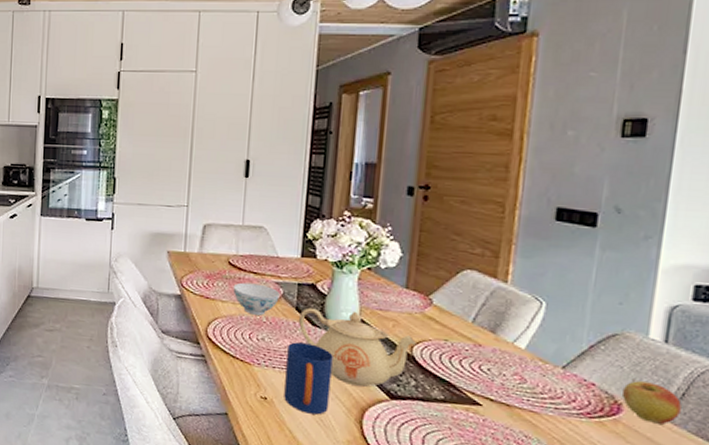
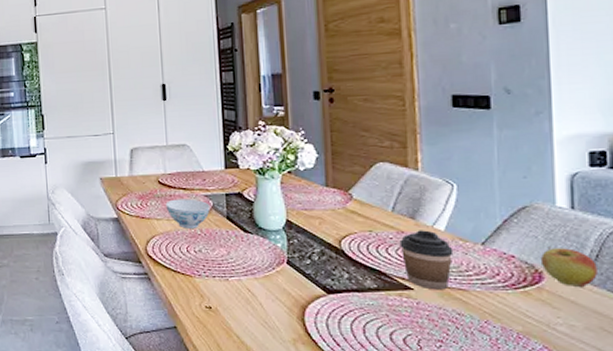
mug: present [284,342,333,415] -> none [224,250,271,318]
teapot: present [298,307,417,387] -> none [230,213,344,285]
coffee cup: none [475,345,531,410] -> present [399,230,454,290]

